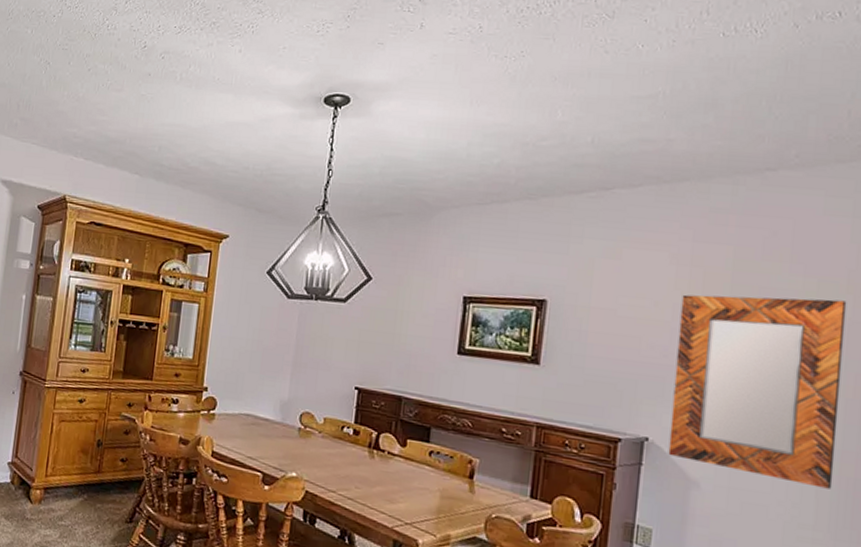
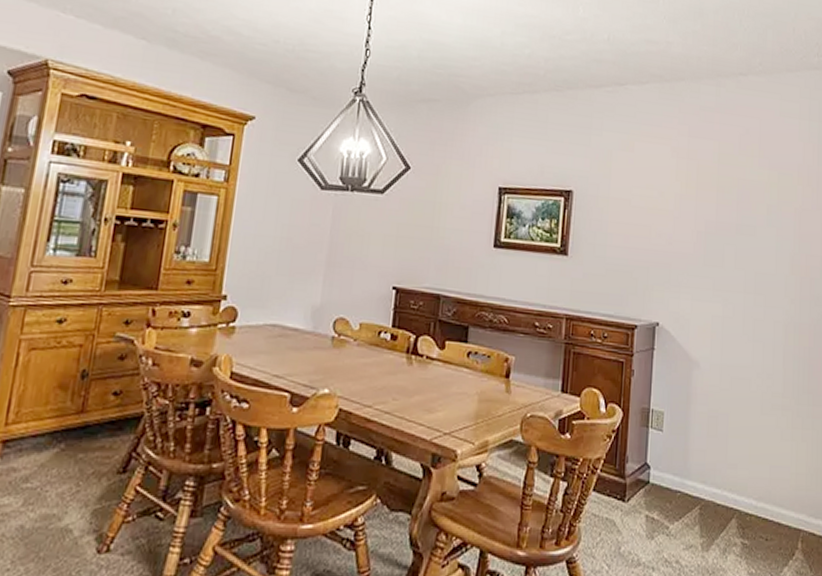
home mirror: present [668,294,847,489] -> none [674,185,798,359]

